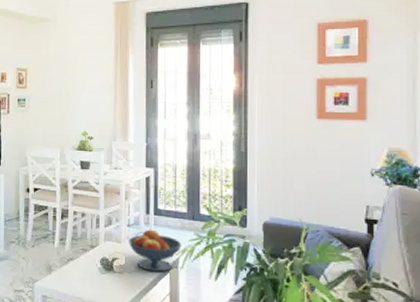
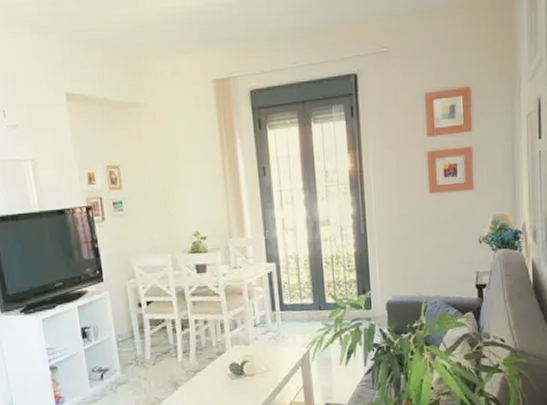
fruit bowl: present [128,228,182,272] -> none [256,325,311,368]

